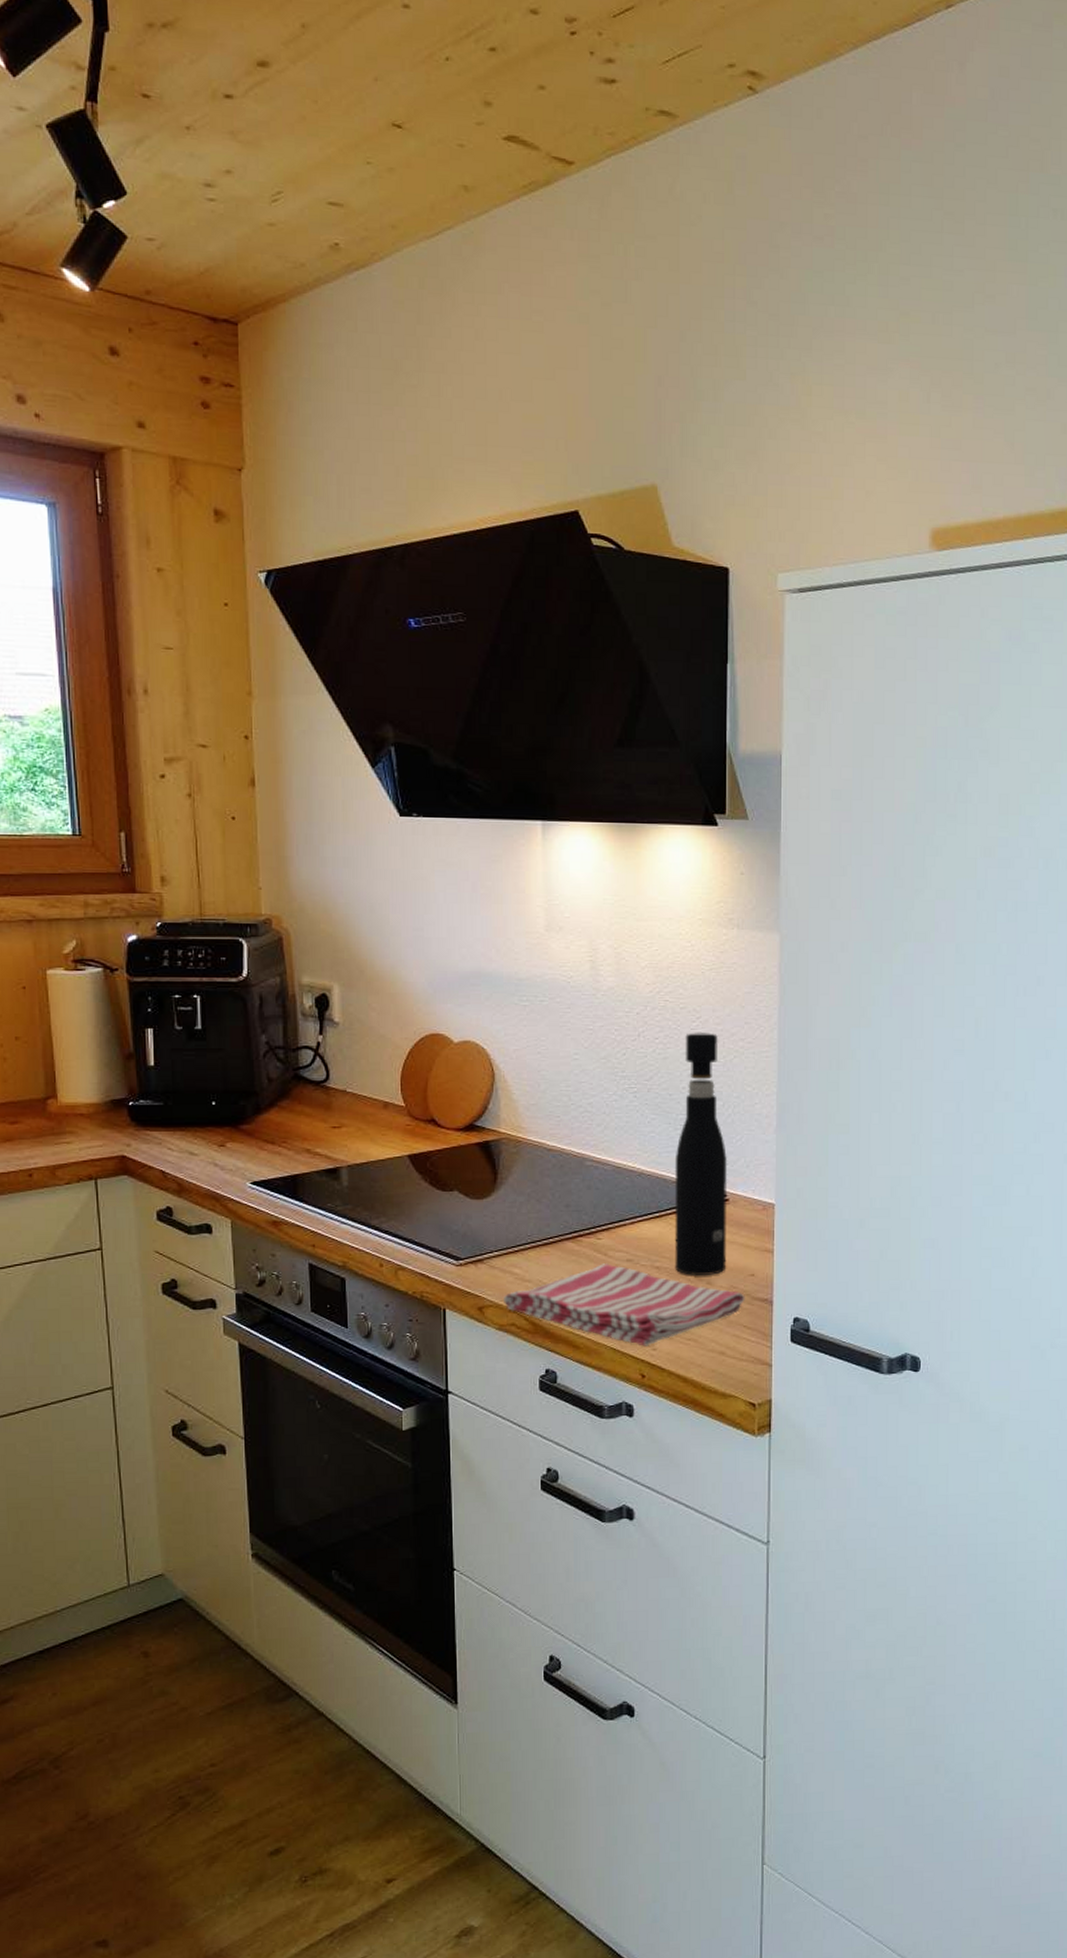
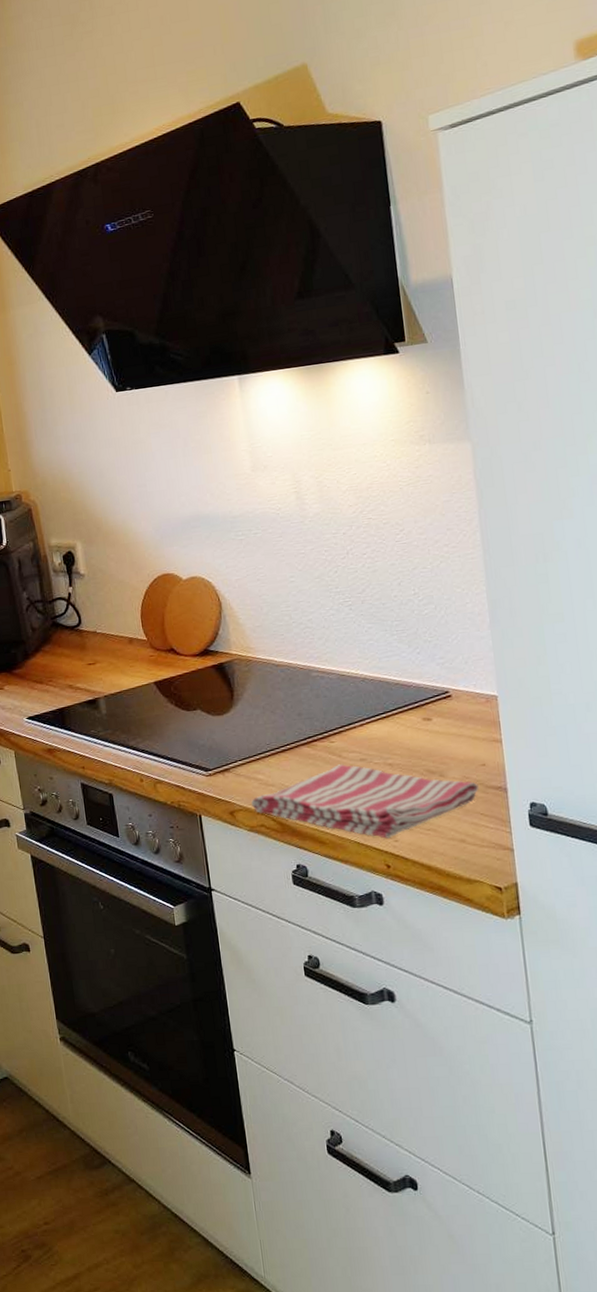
pepper grinder: present [675,1033,728,1275] -> none [391,542,457,770]

